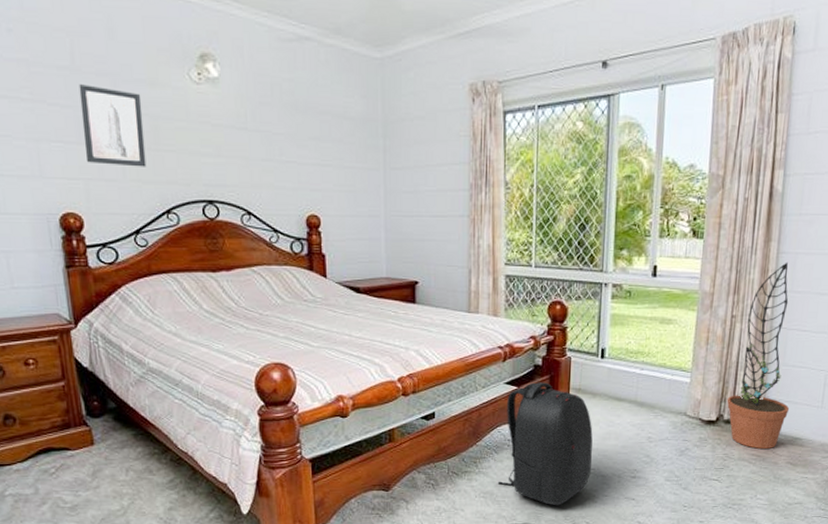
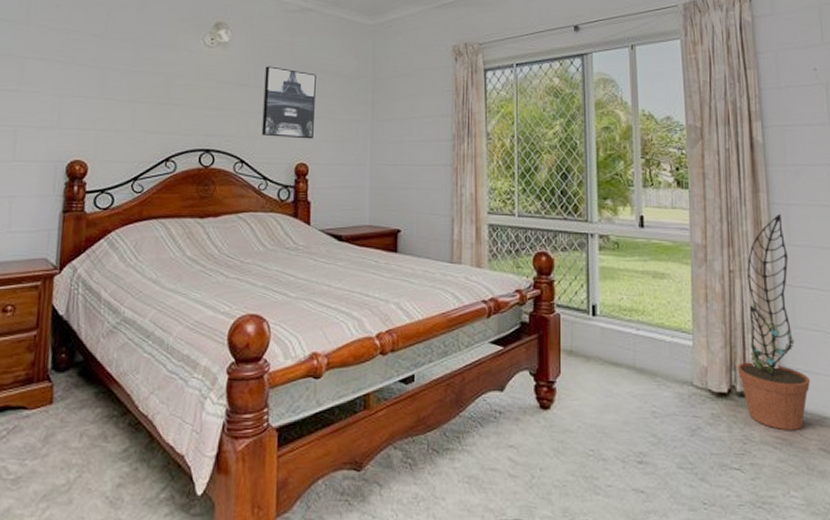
wall art: present [78,84,147,167] -> none [102,48,159,119]
wall art: none [263,106,323,189] -> present [261,66,316,139]
backpack: present [497,382,593,506] -> none [483,342,590,498]

